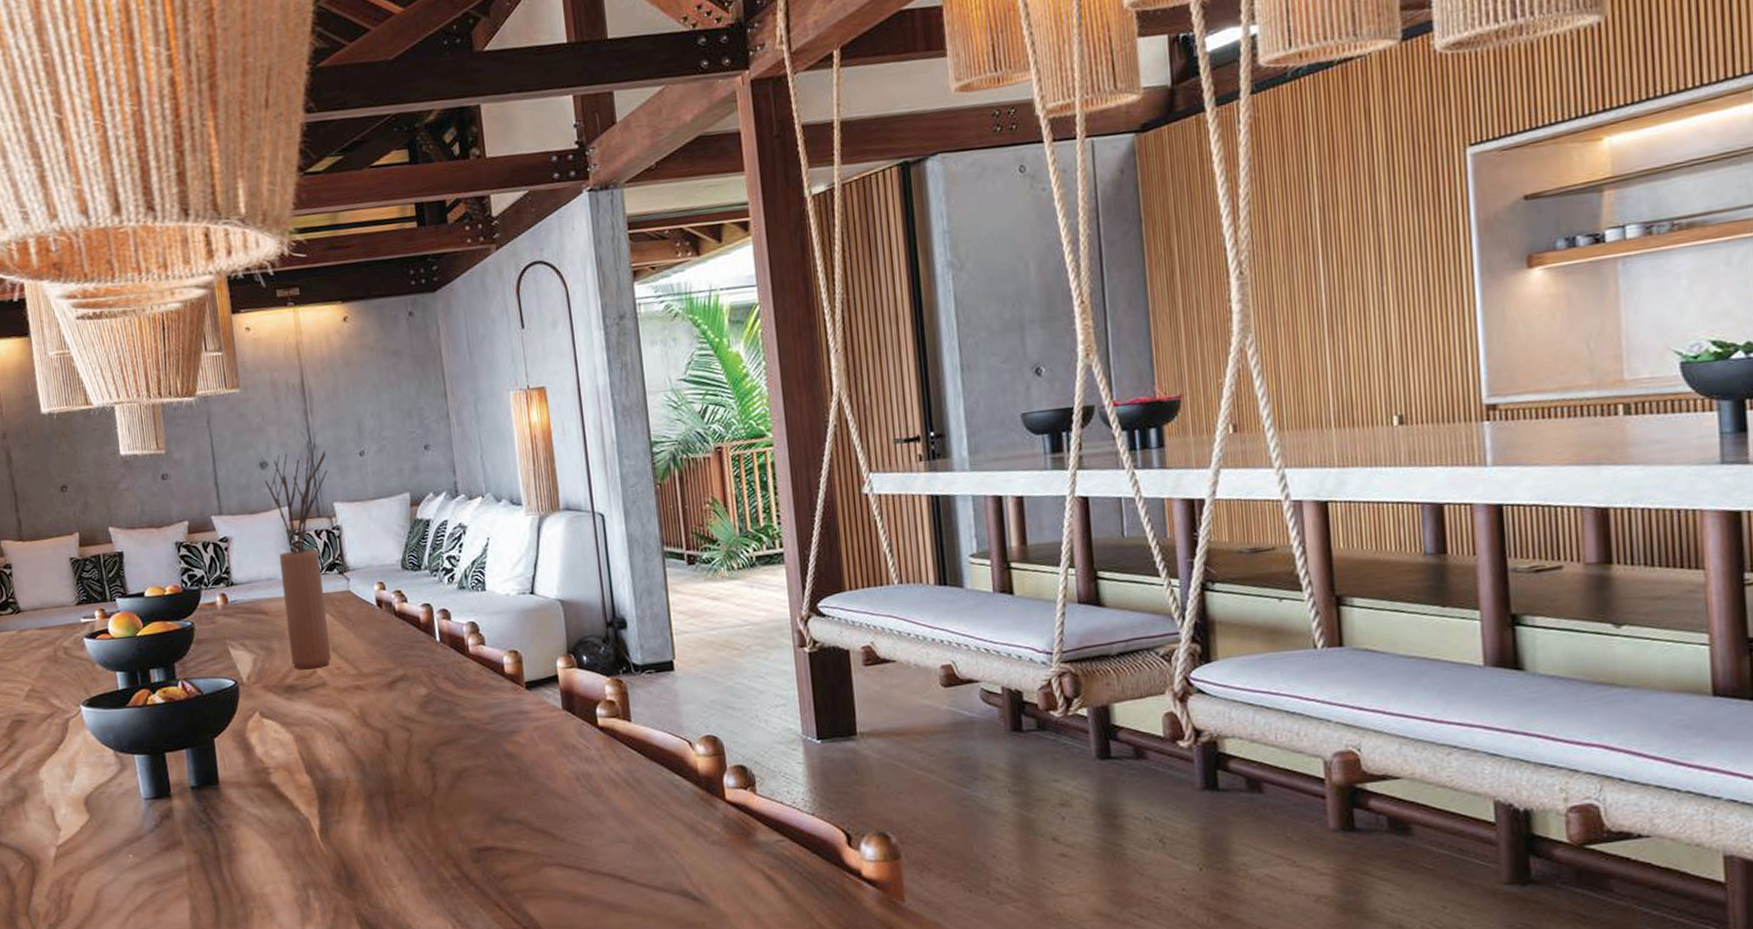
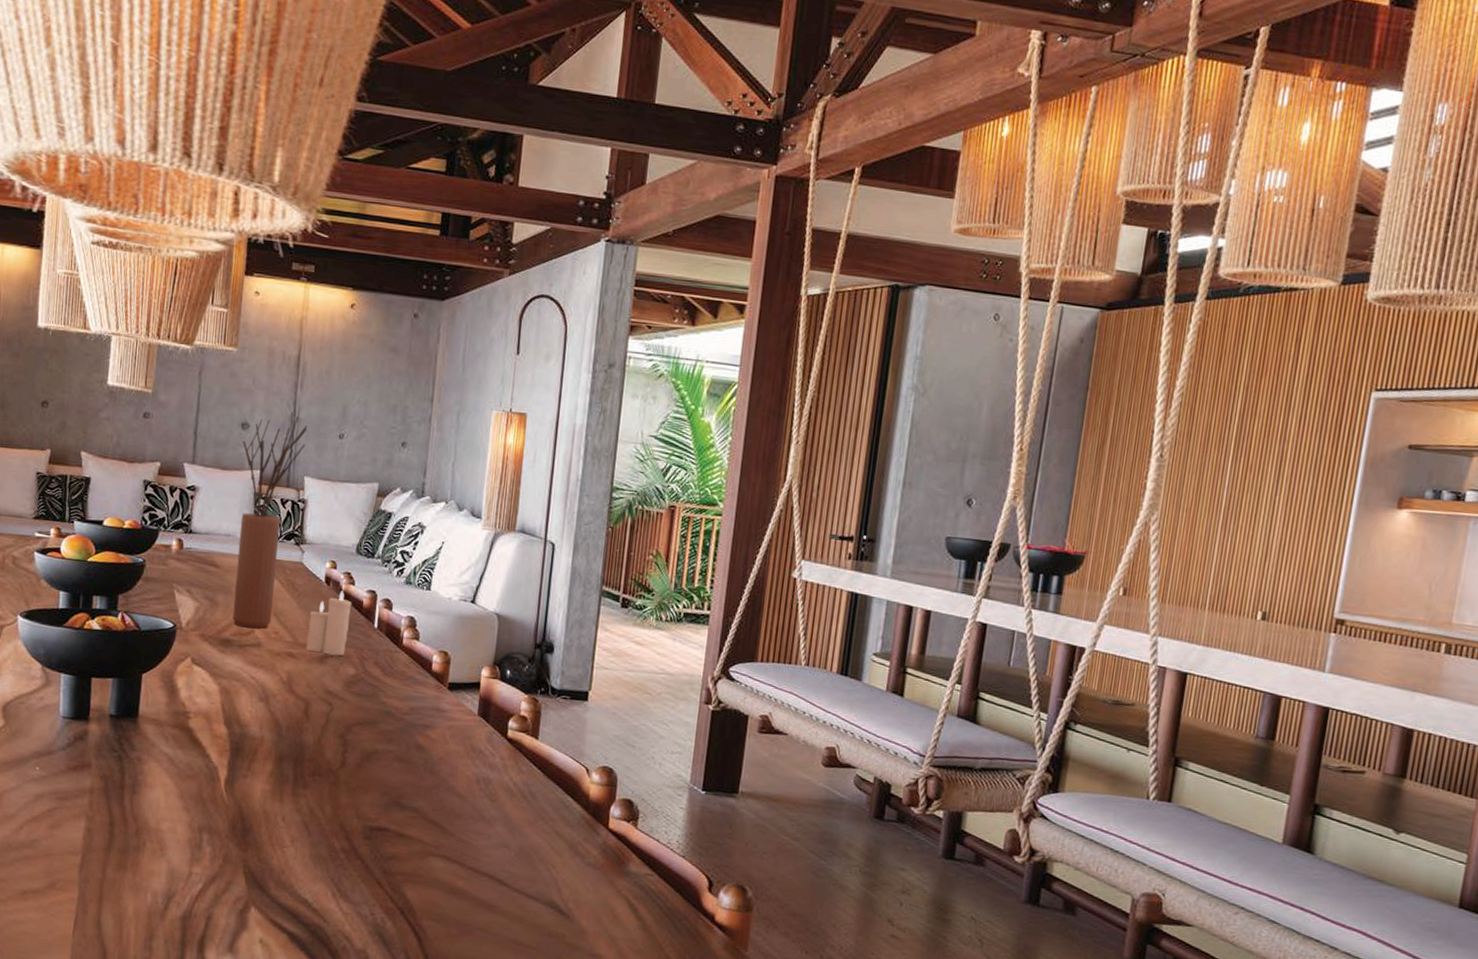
candle: none [368,610,413,680] -> present [306,590,352,656]

